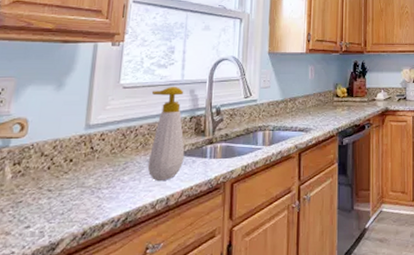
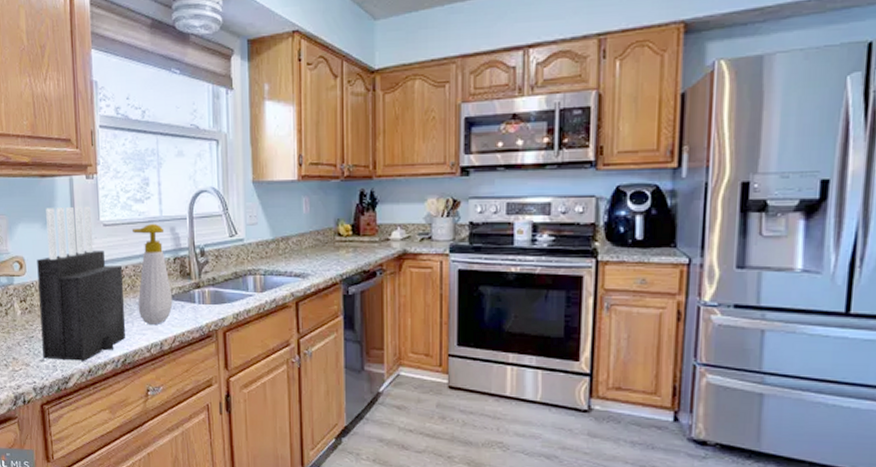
knife block: none [29,70,137,225] -> present [37,206,125,361]

